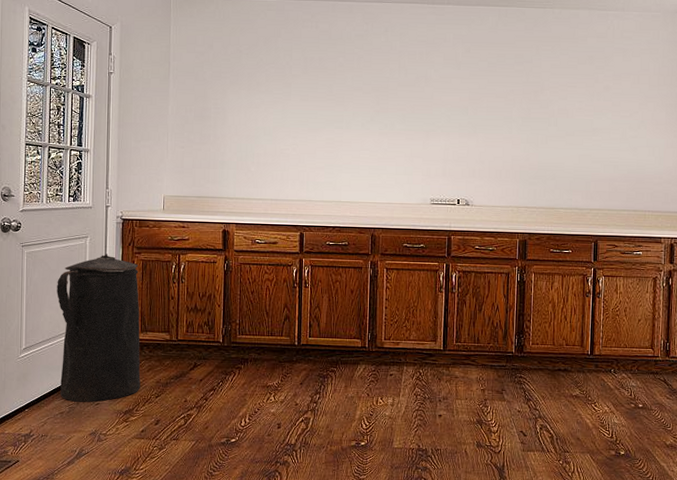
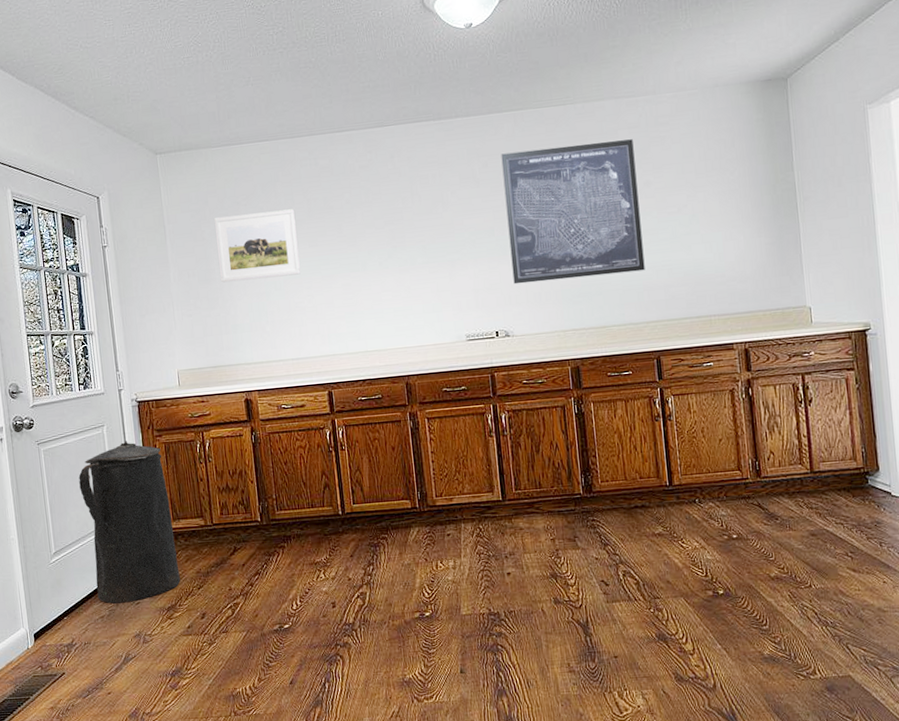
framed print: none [216,62,292,124] -> present [215,209,301,283]
wall art: none [479,43,599,164] -> present [501,139,645,285]

